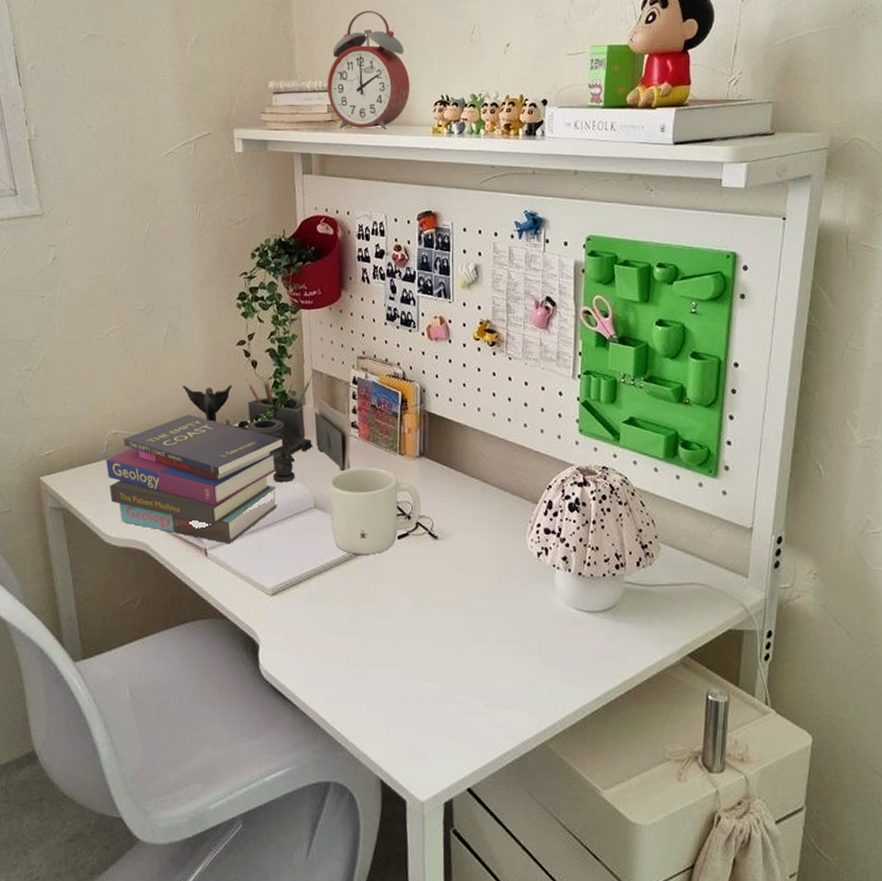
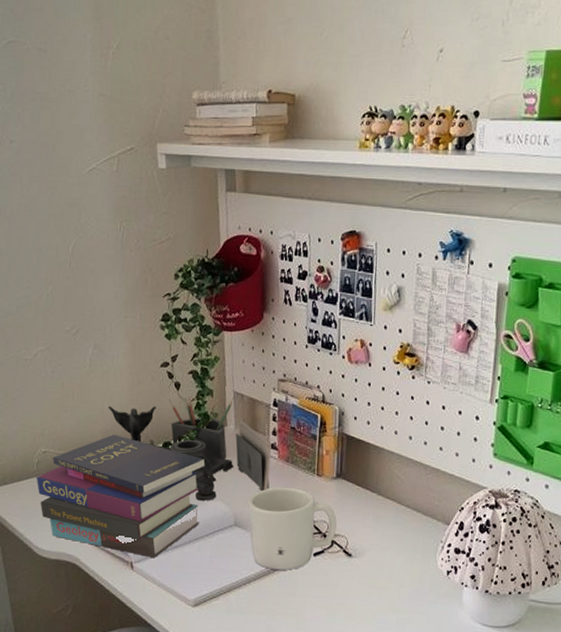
alarm clock: present [327,10,410,130] -> none [252,12,338,144]

